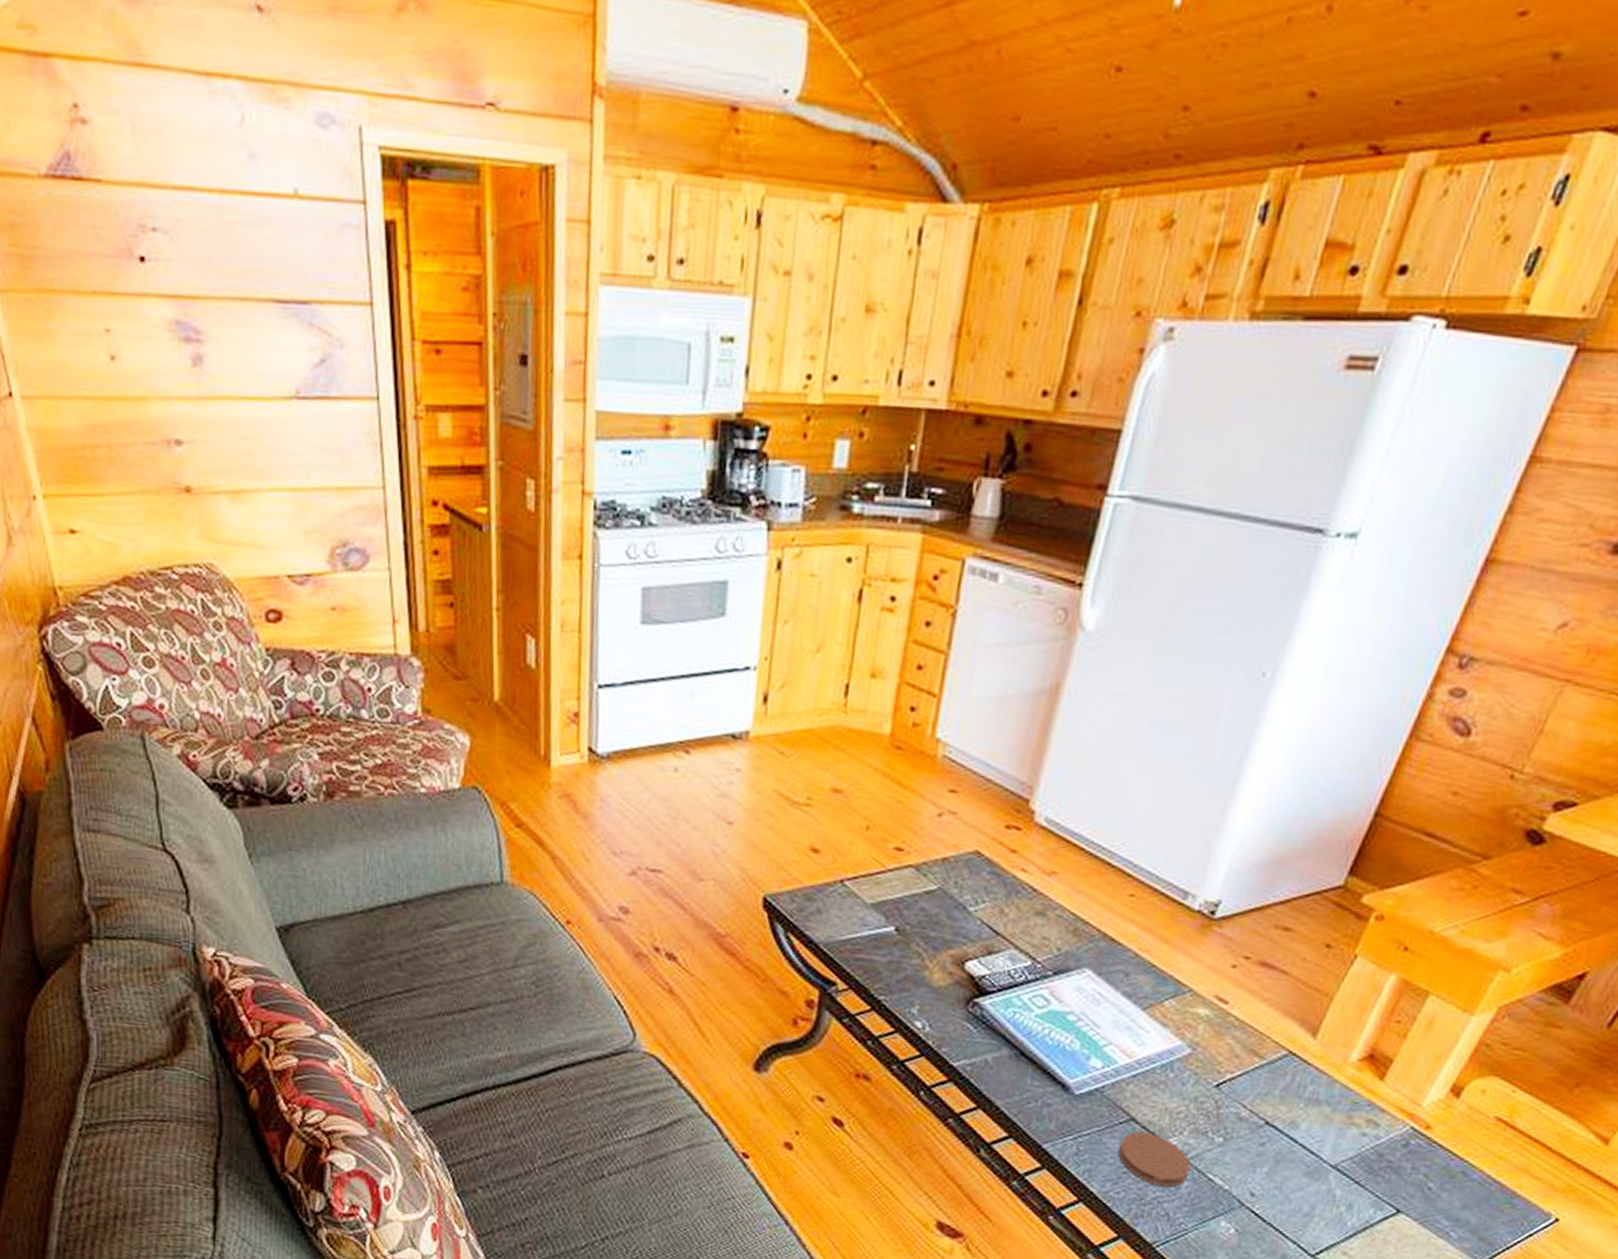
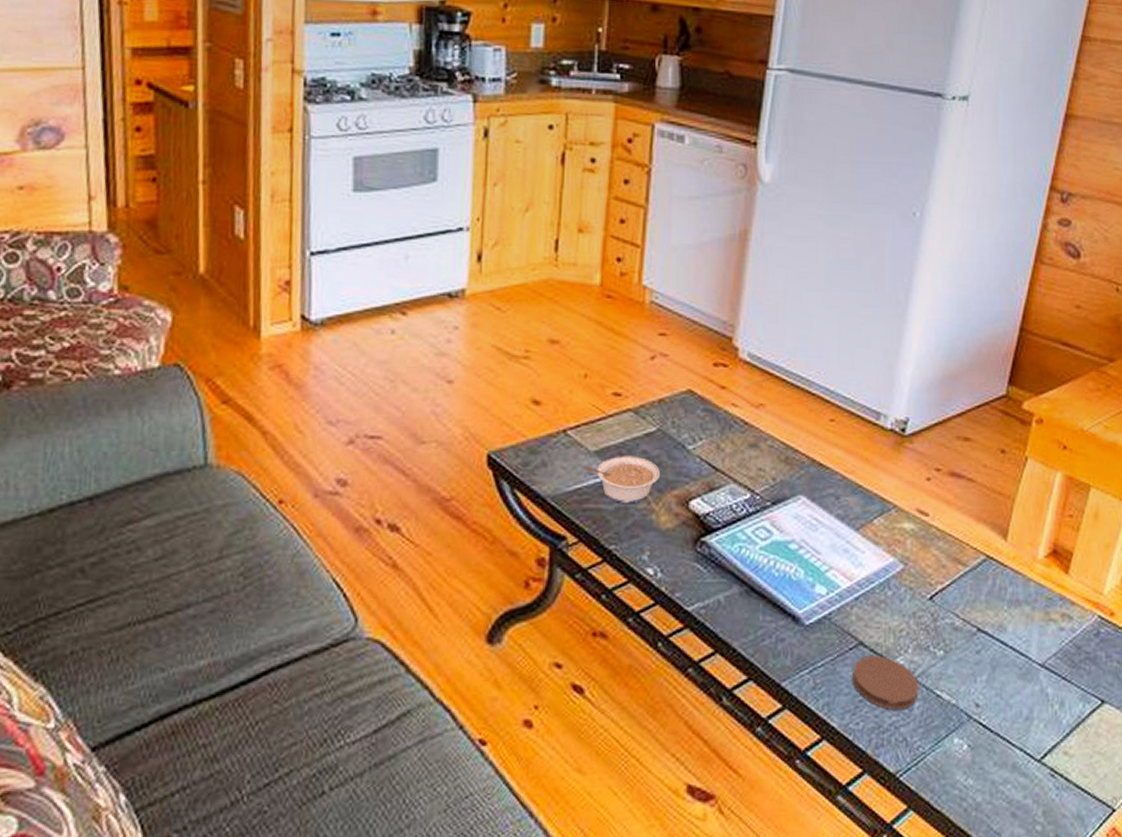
legume: none [859,910,937,959] -> present [584,456,660,504]

